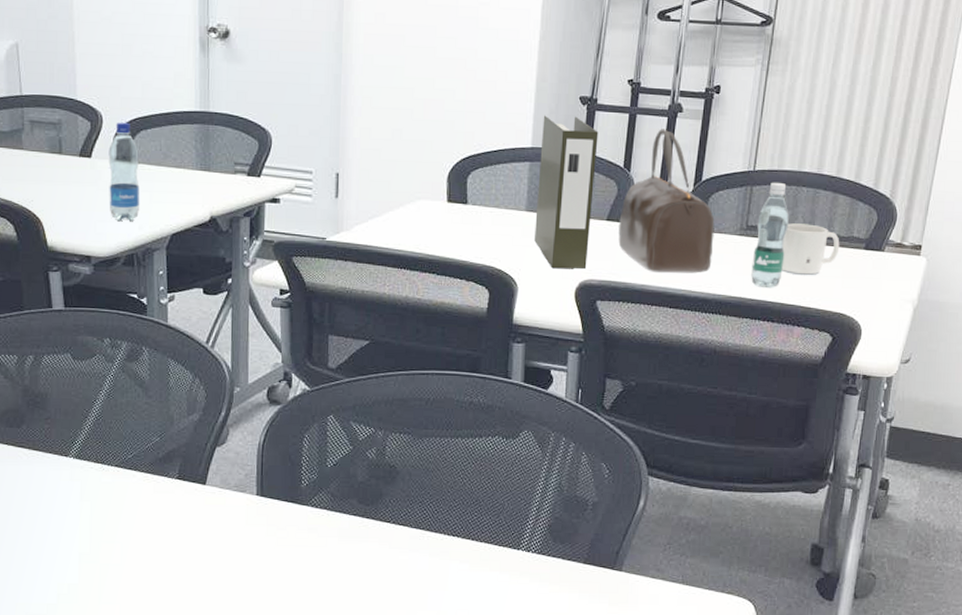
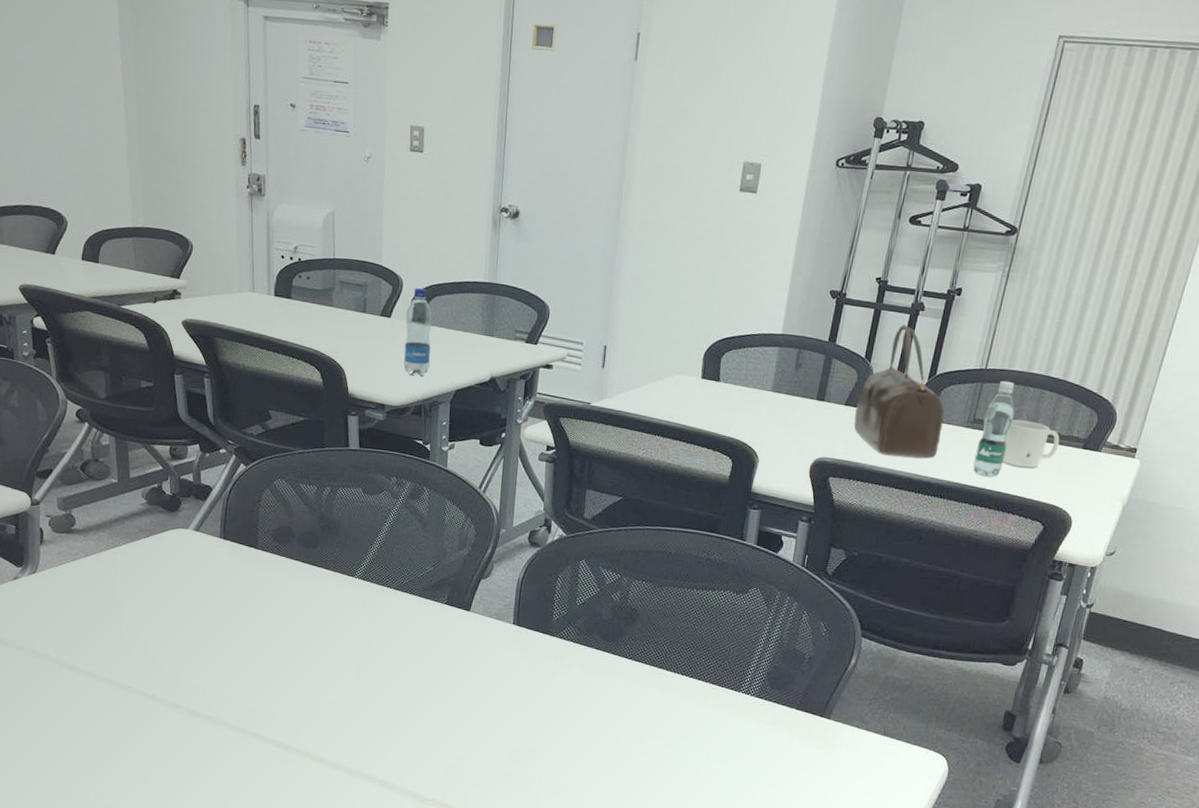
binder: present [534,115,599,270] -> none [777,305,845,448]

